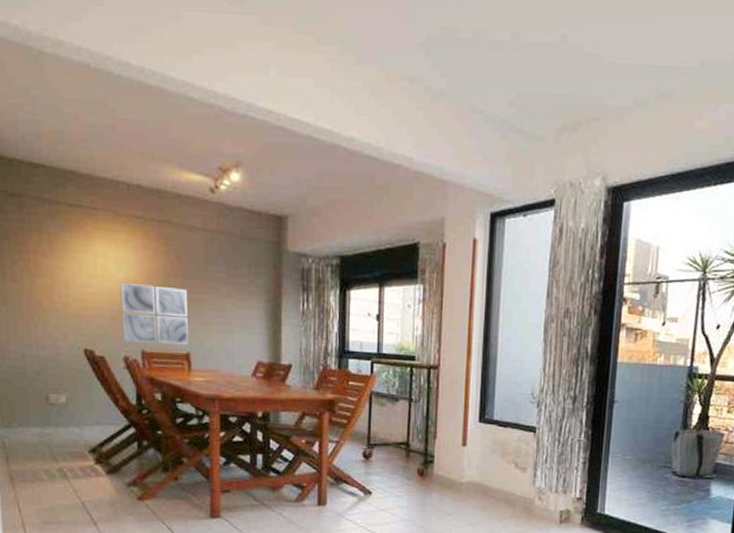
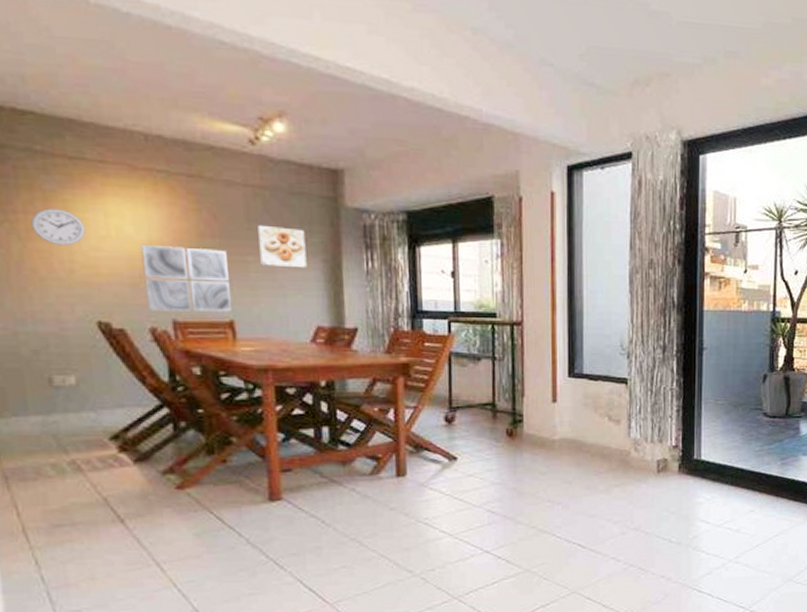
wall clock: none [39,249,79,282] -> present [31,208,86,246]
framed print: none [213,266,252,308] -> present [258,224,307,269]

